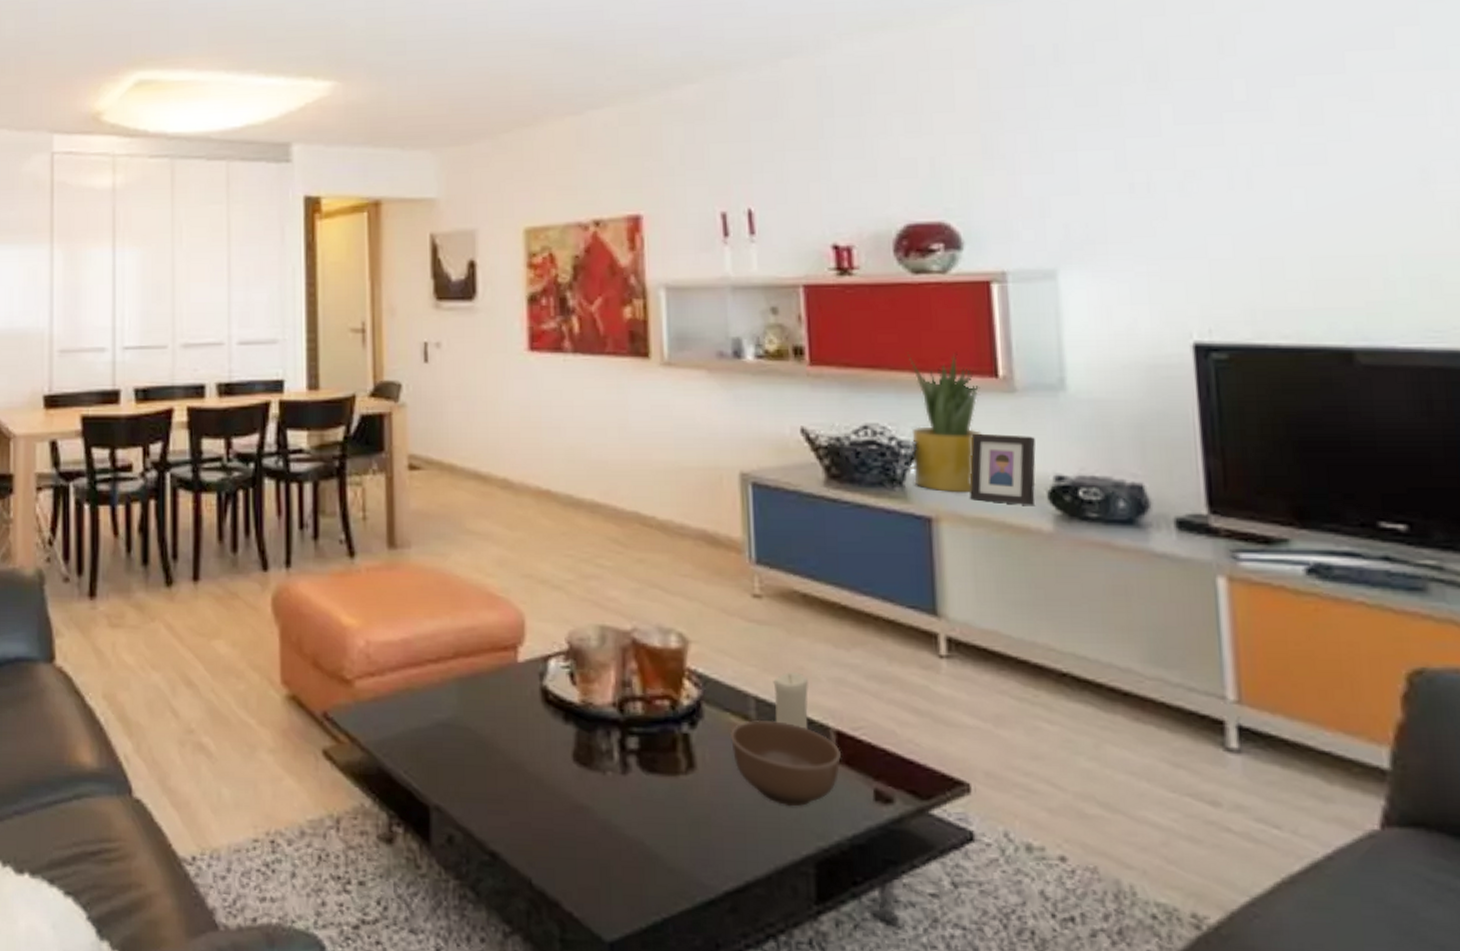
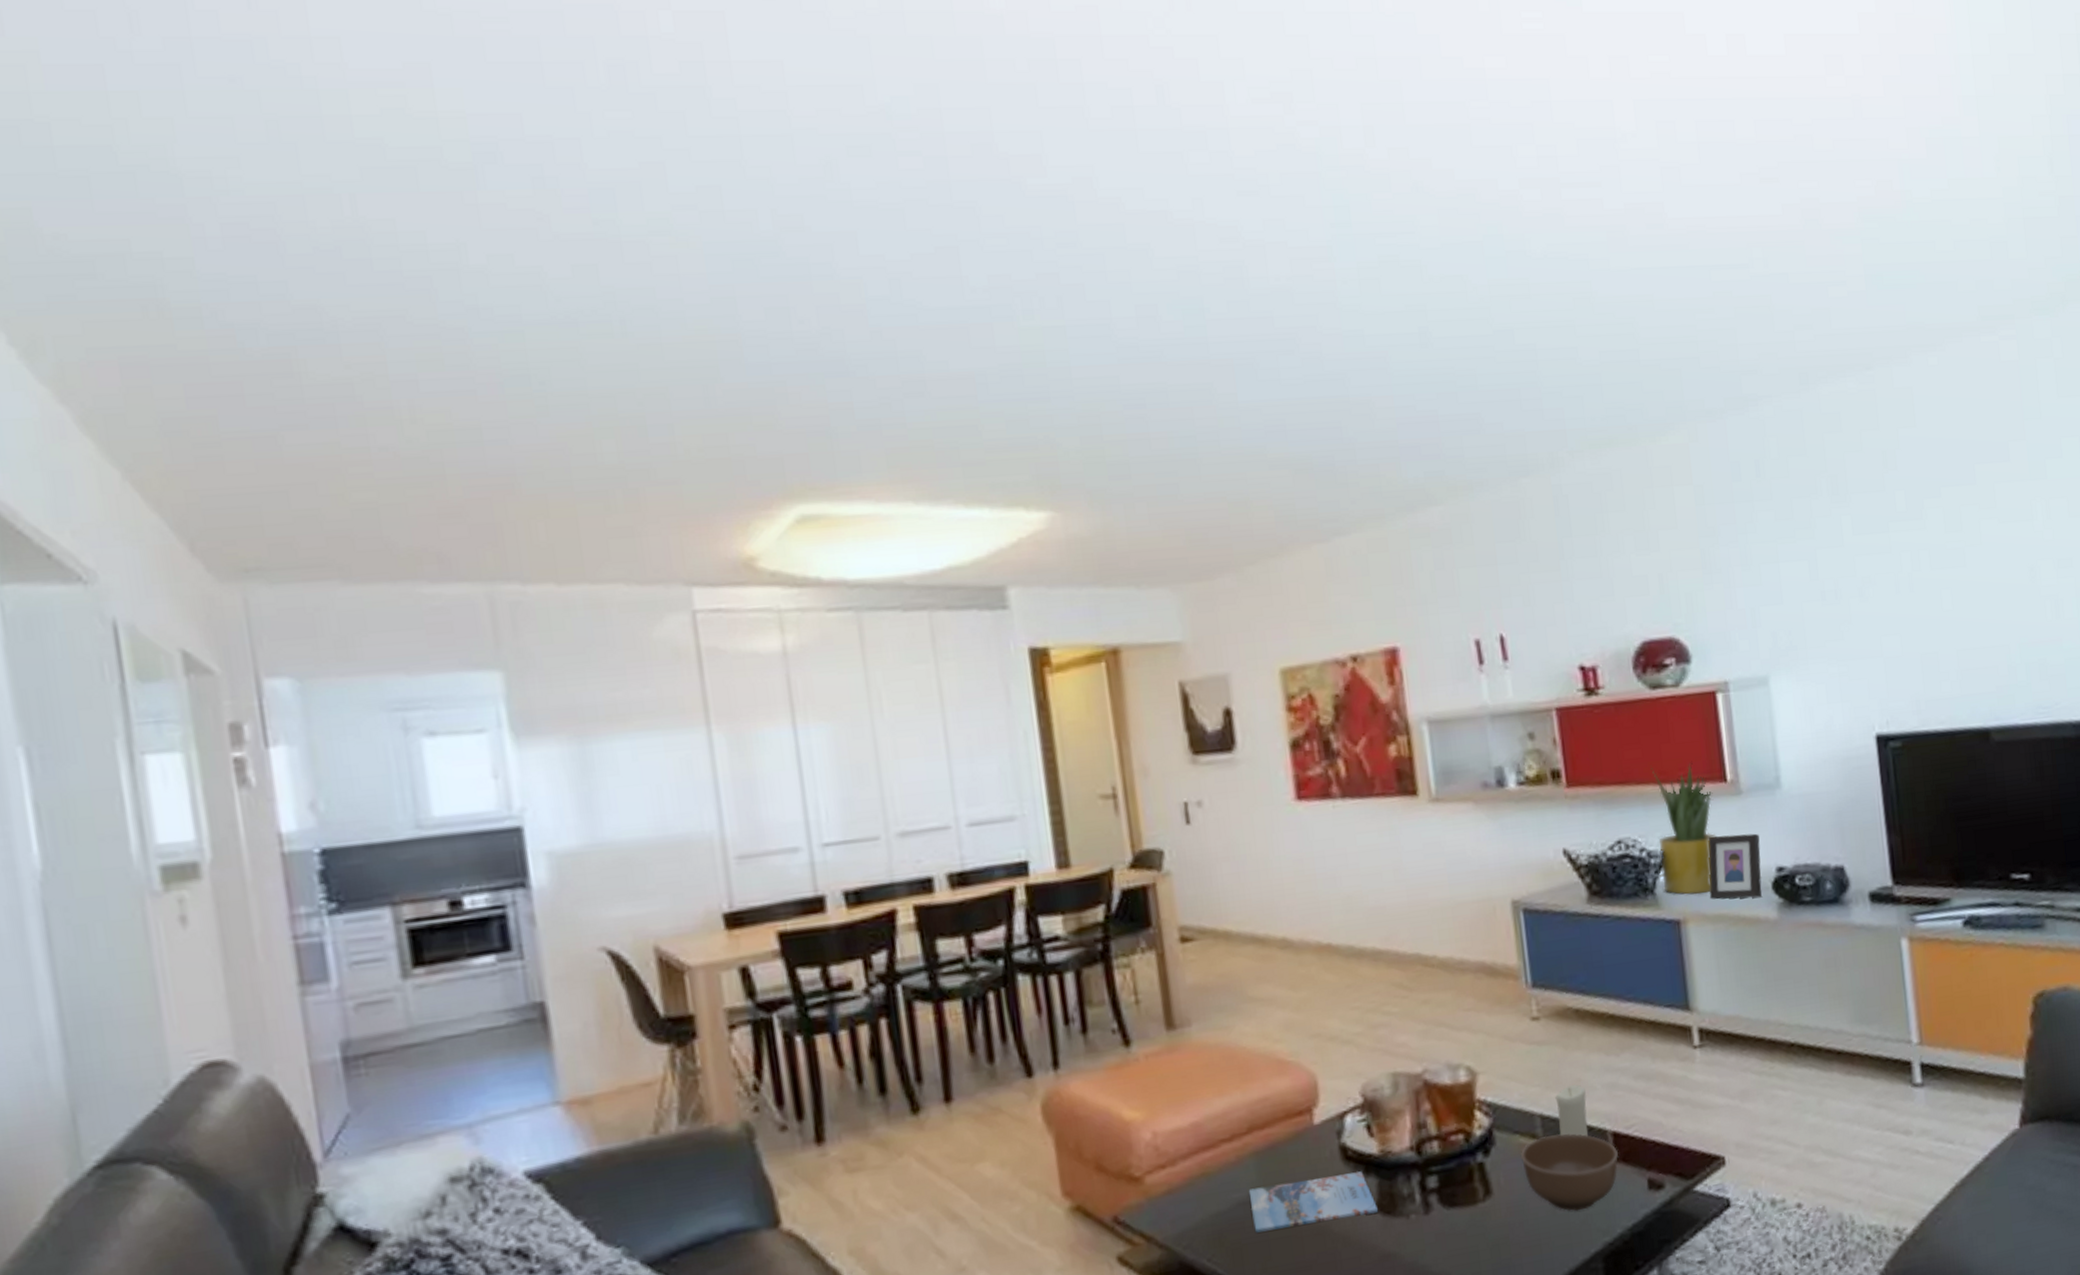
magazine: none [449,712,574,762] -> present [1248,1171,1378,1233]

